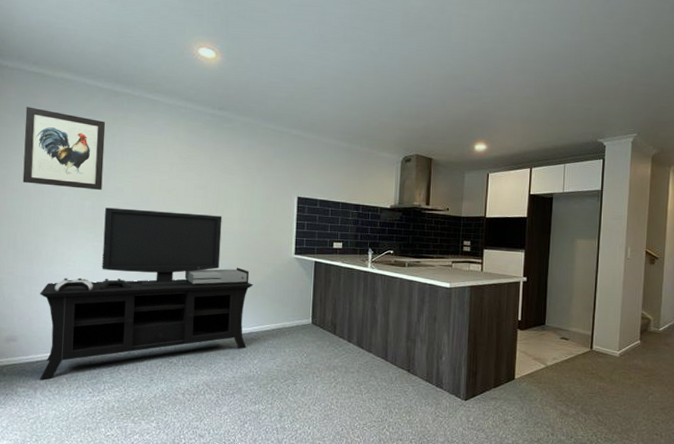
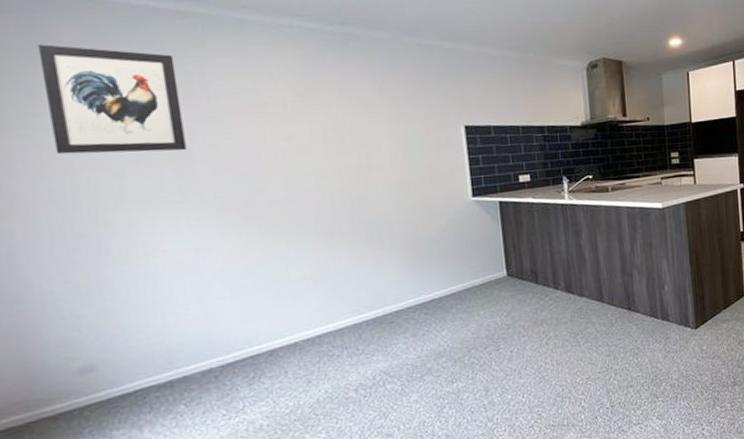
media console: present [39,207,253,380] -> none [119,162,430,415]

